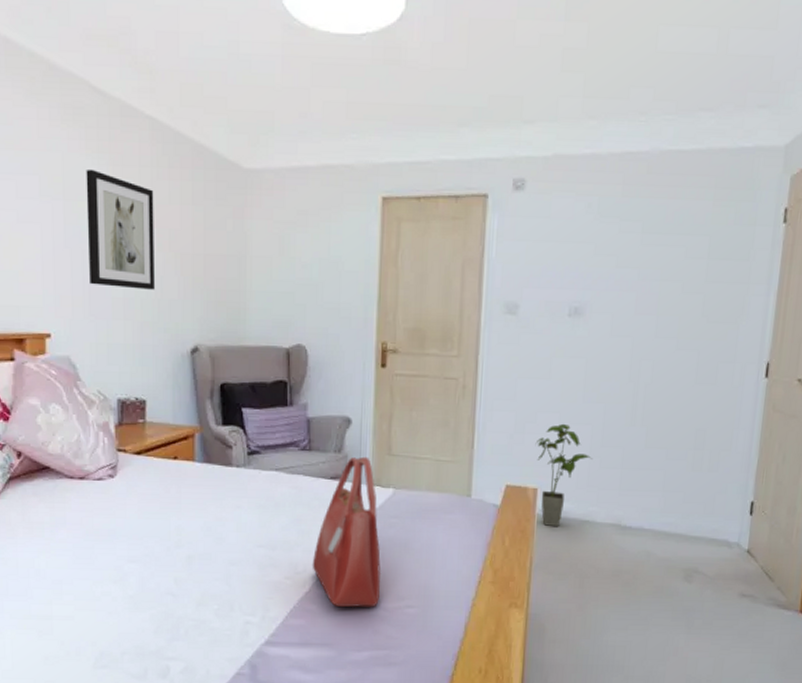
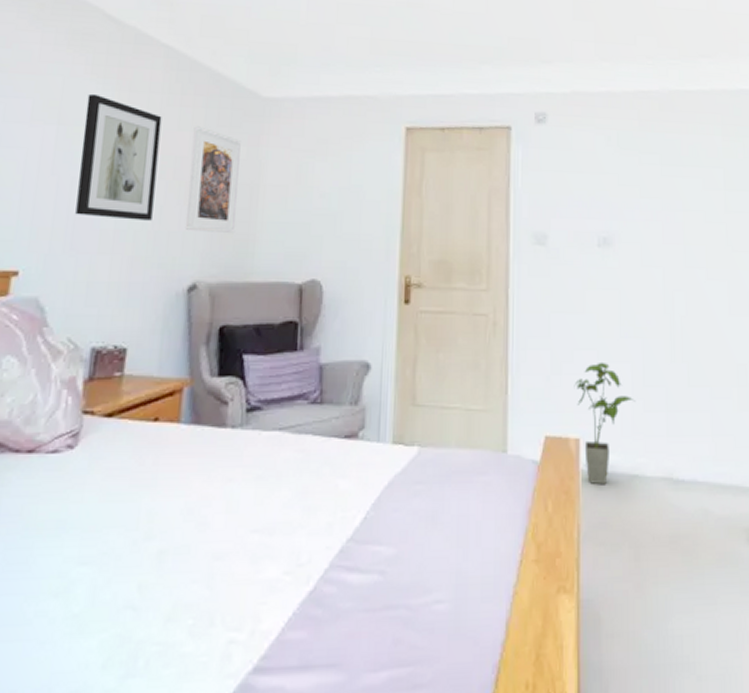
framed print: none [183,199,228,302] -> present [186,126,241,234]
handbag: present [312,456,381,608] -> none [318,408,403,610]

